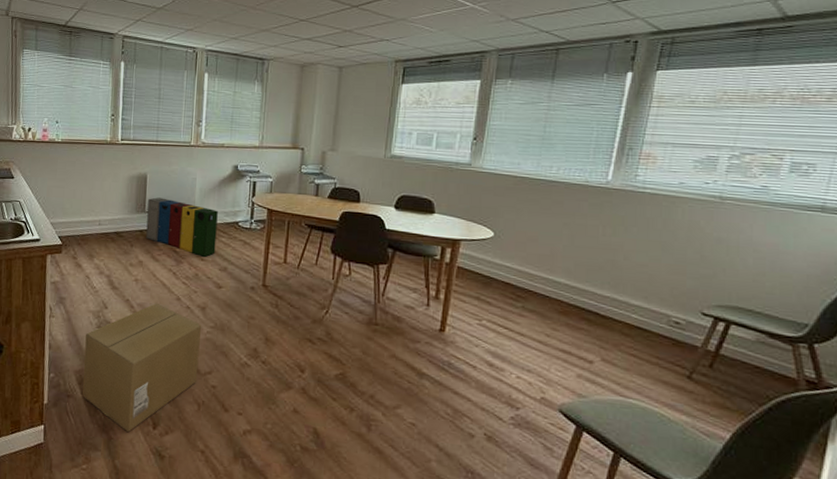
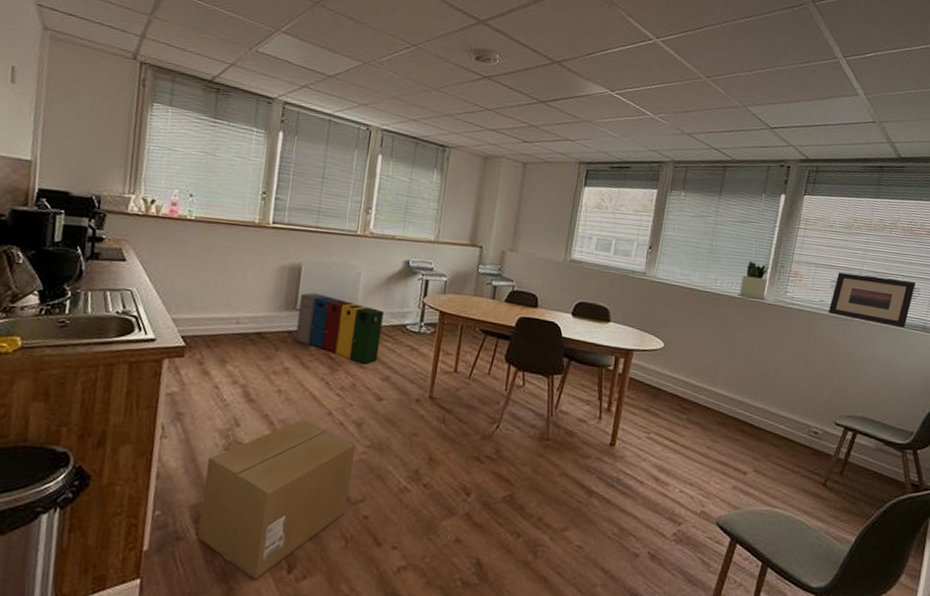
planter: none [577,145,614,187] -> present [737,260,769,302]
picture frame: none [690,151,811,209] -> present [828,272,917,328]

